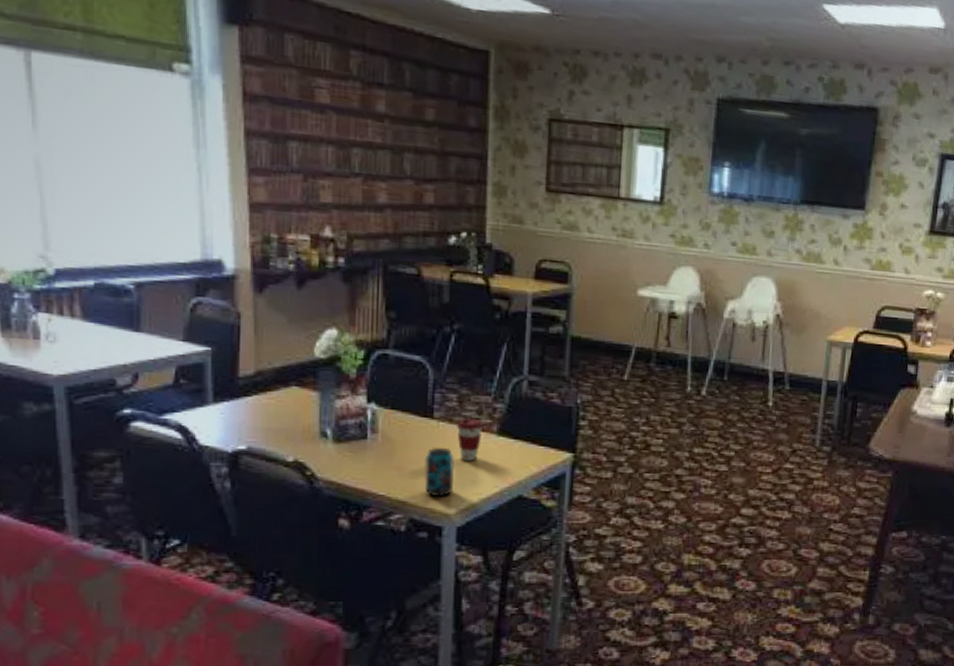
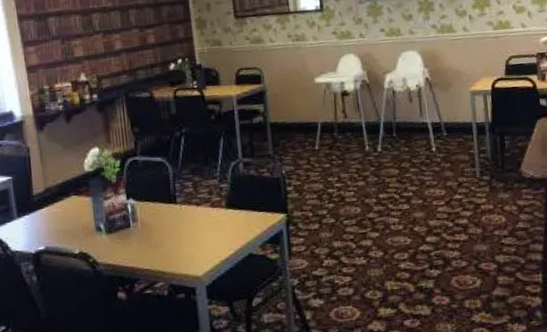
beverage can: present [424,447,455,496] -> none [174,224,199,264]
coffee cup: present [457,419,482,461] -> none [195,199,215,233]

